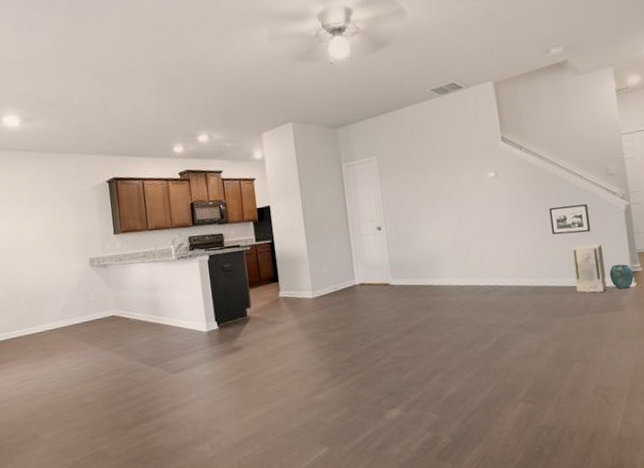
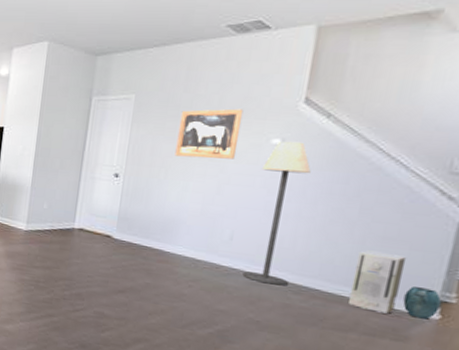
wall art: none [416,154,466,202] -> present [174,108,244,159]
floor lamp: none [487,171,533,292] -> present [243,141,311,286]
picture frame: present [549,204,591,235] -> none [337,196,404,239]

